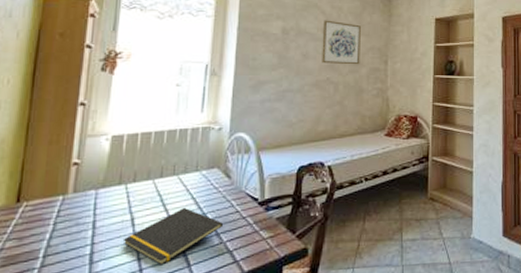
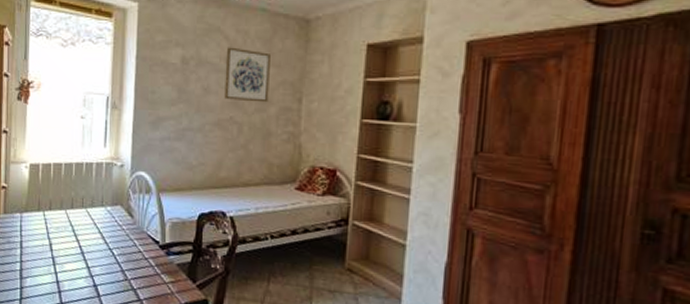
notepad: present [122,208,224,266] -> none [44,241,128,291]

